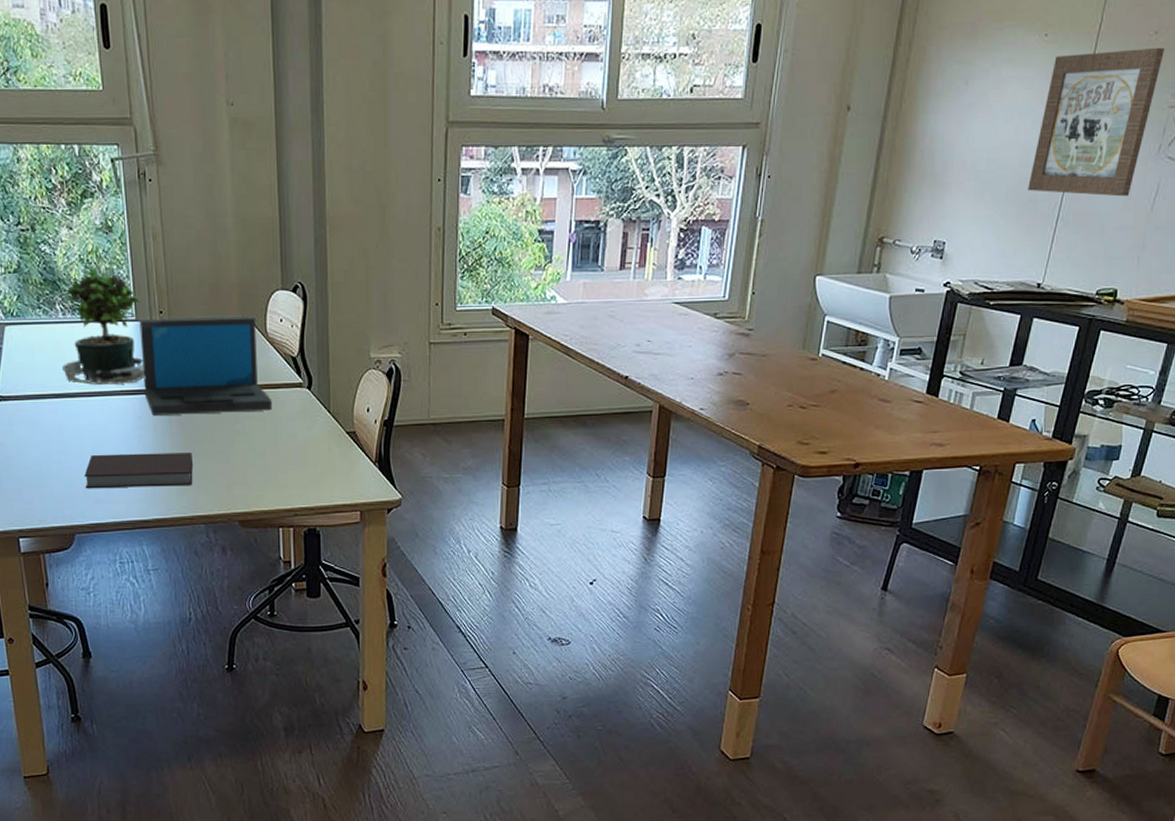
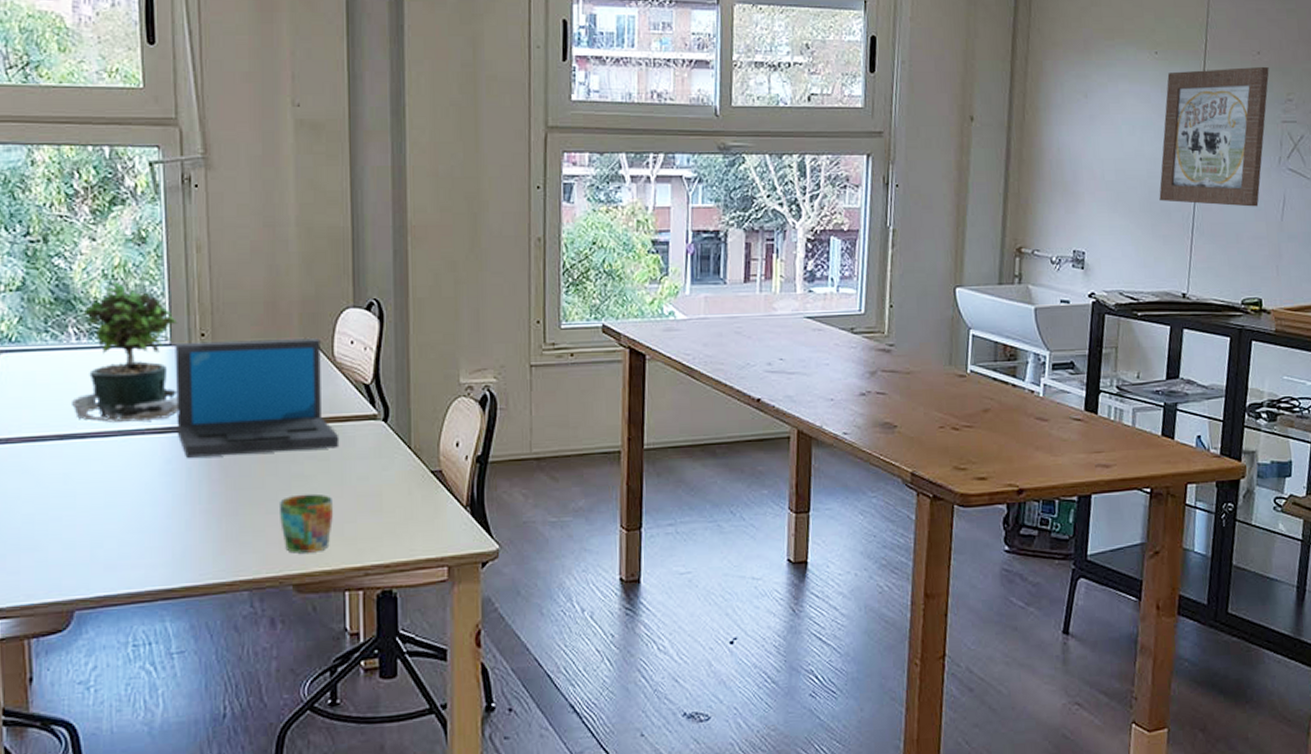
notebook: present [84,453,193,489] -> none [92,502,236,553]
mug: none [227,448,268,496] -> present [280,493,333,553]

